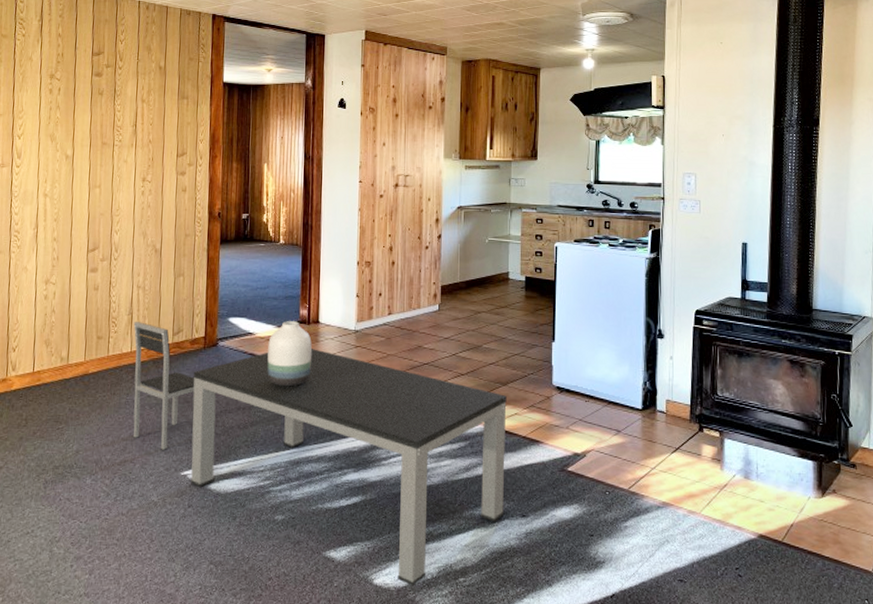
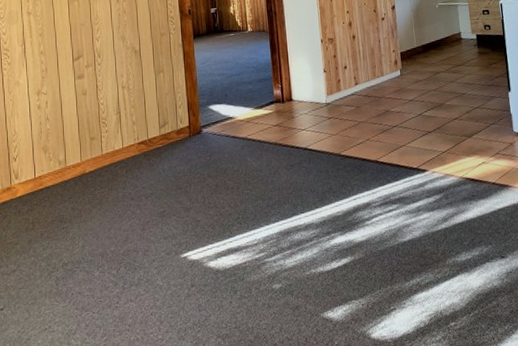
dining table: present [132,322,507,586] -> none [122,119,484,336]
vase: present [267,321,312,387] -> none [248,101,290,164]

